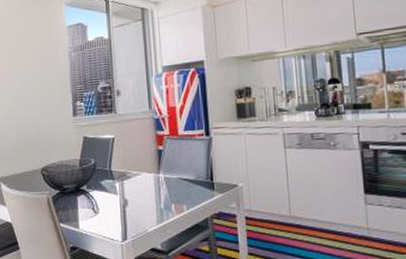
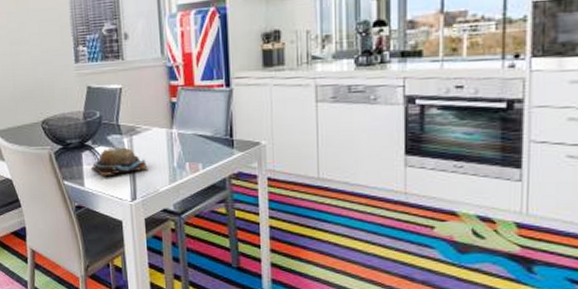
pastry: none [86,191,138,217] -> present [91,147,148,175]

